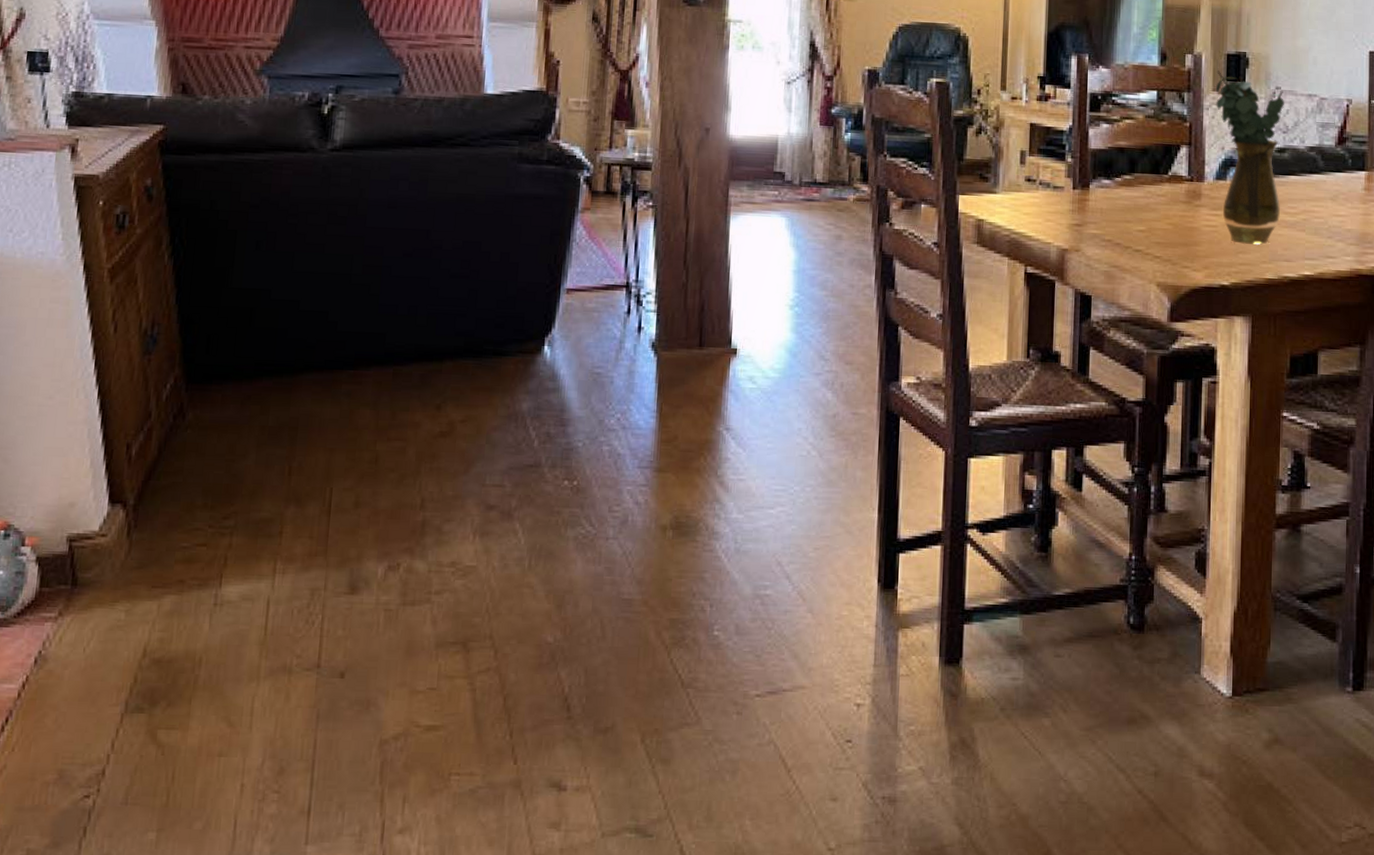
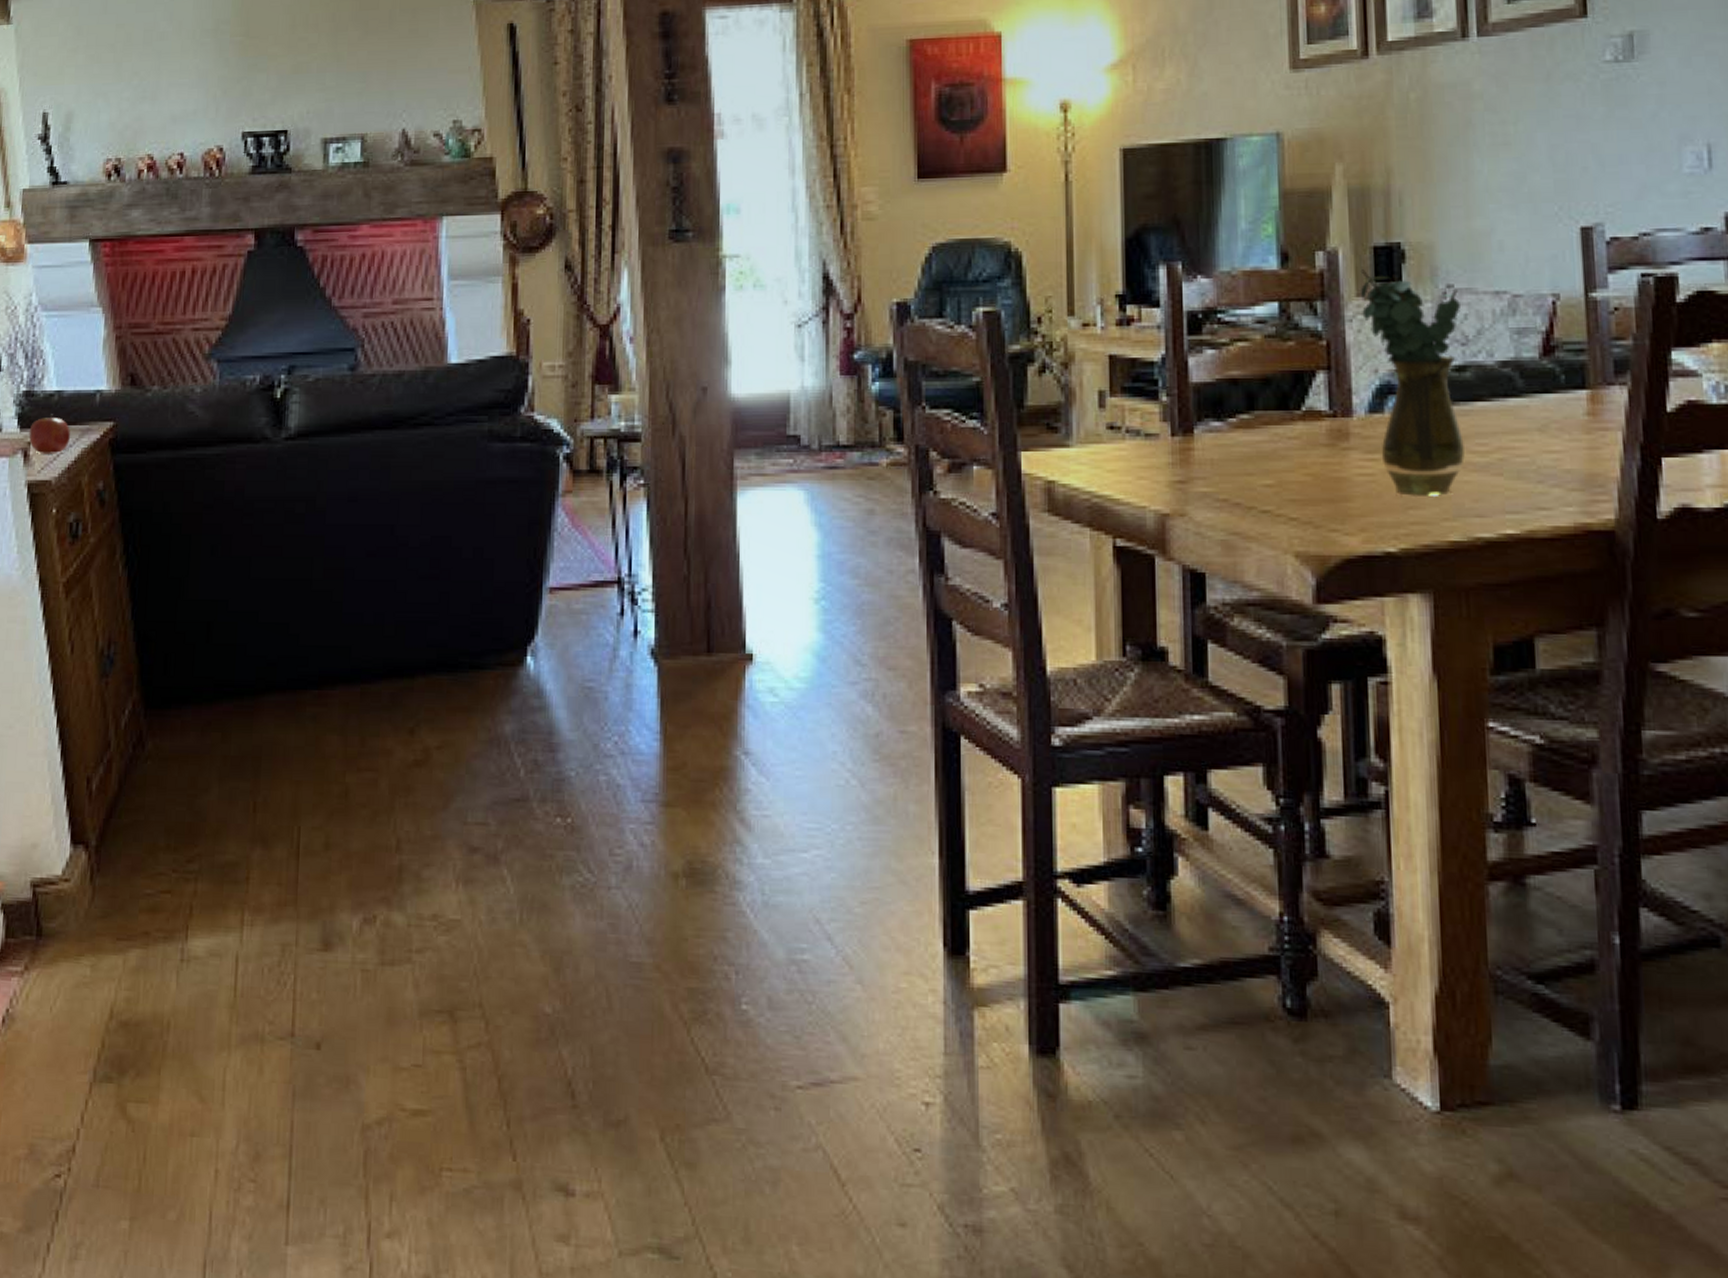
fruit: none [77,114,120,152] -> present [29,414,70,454]

